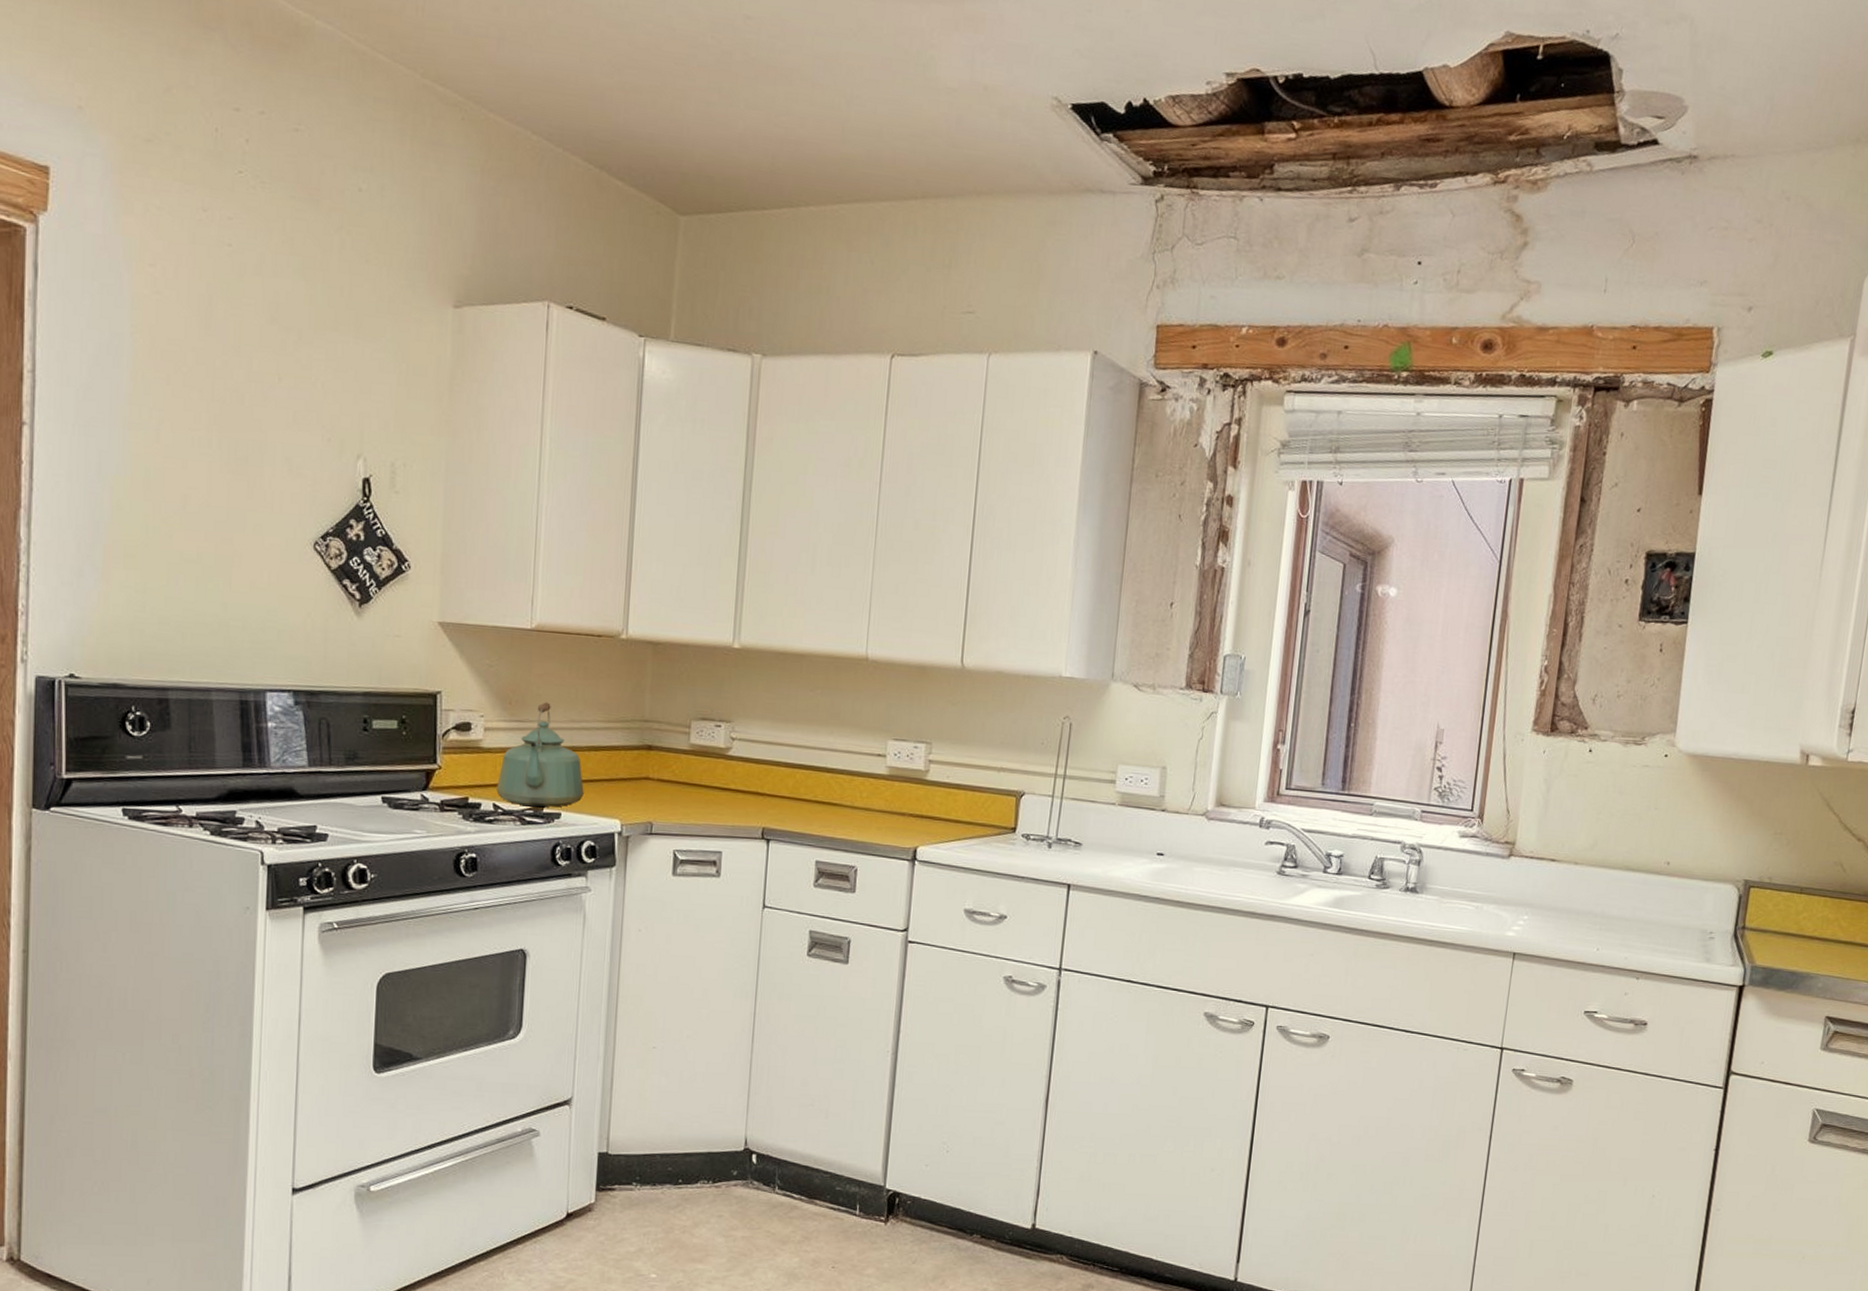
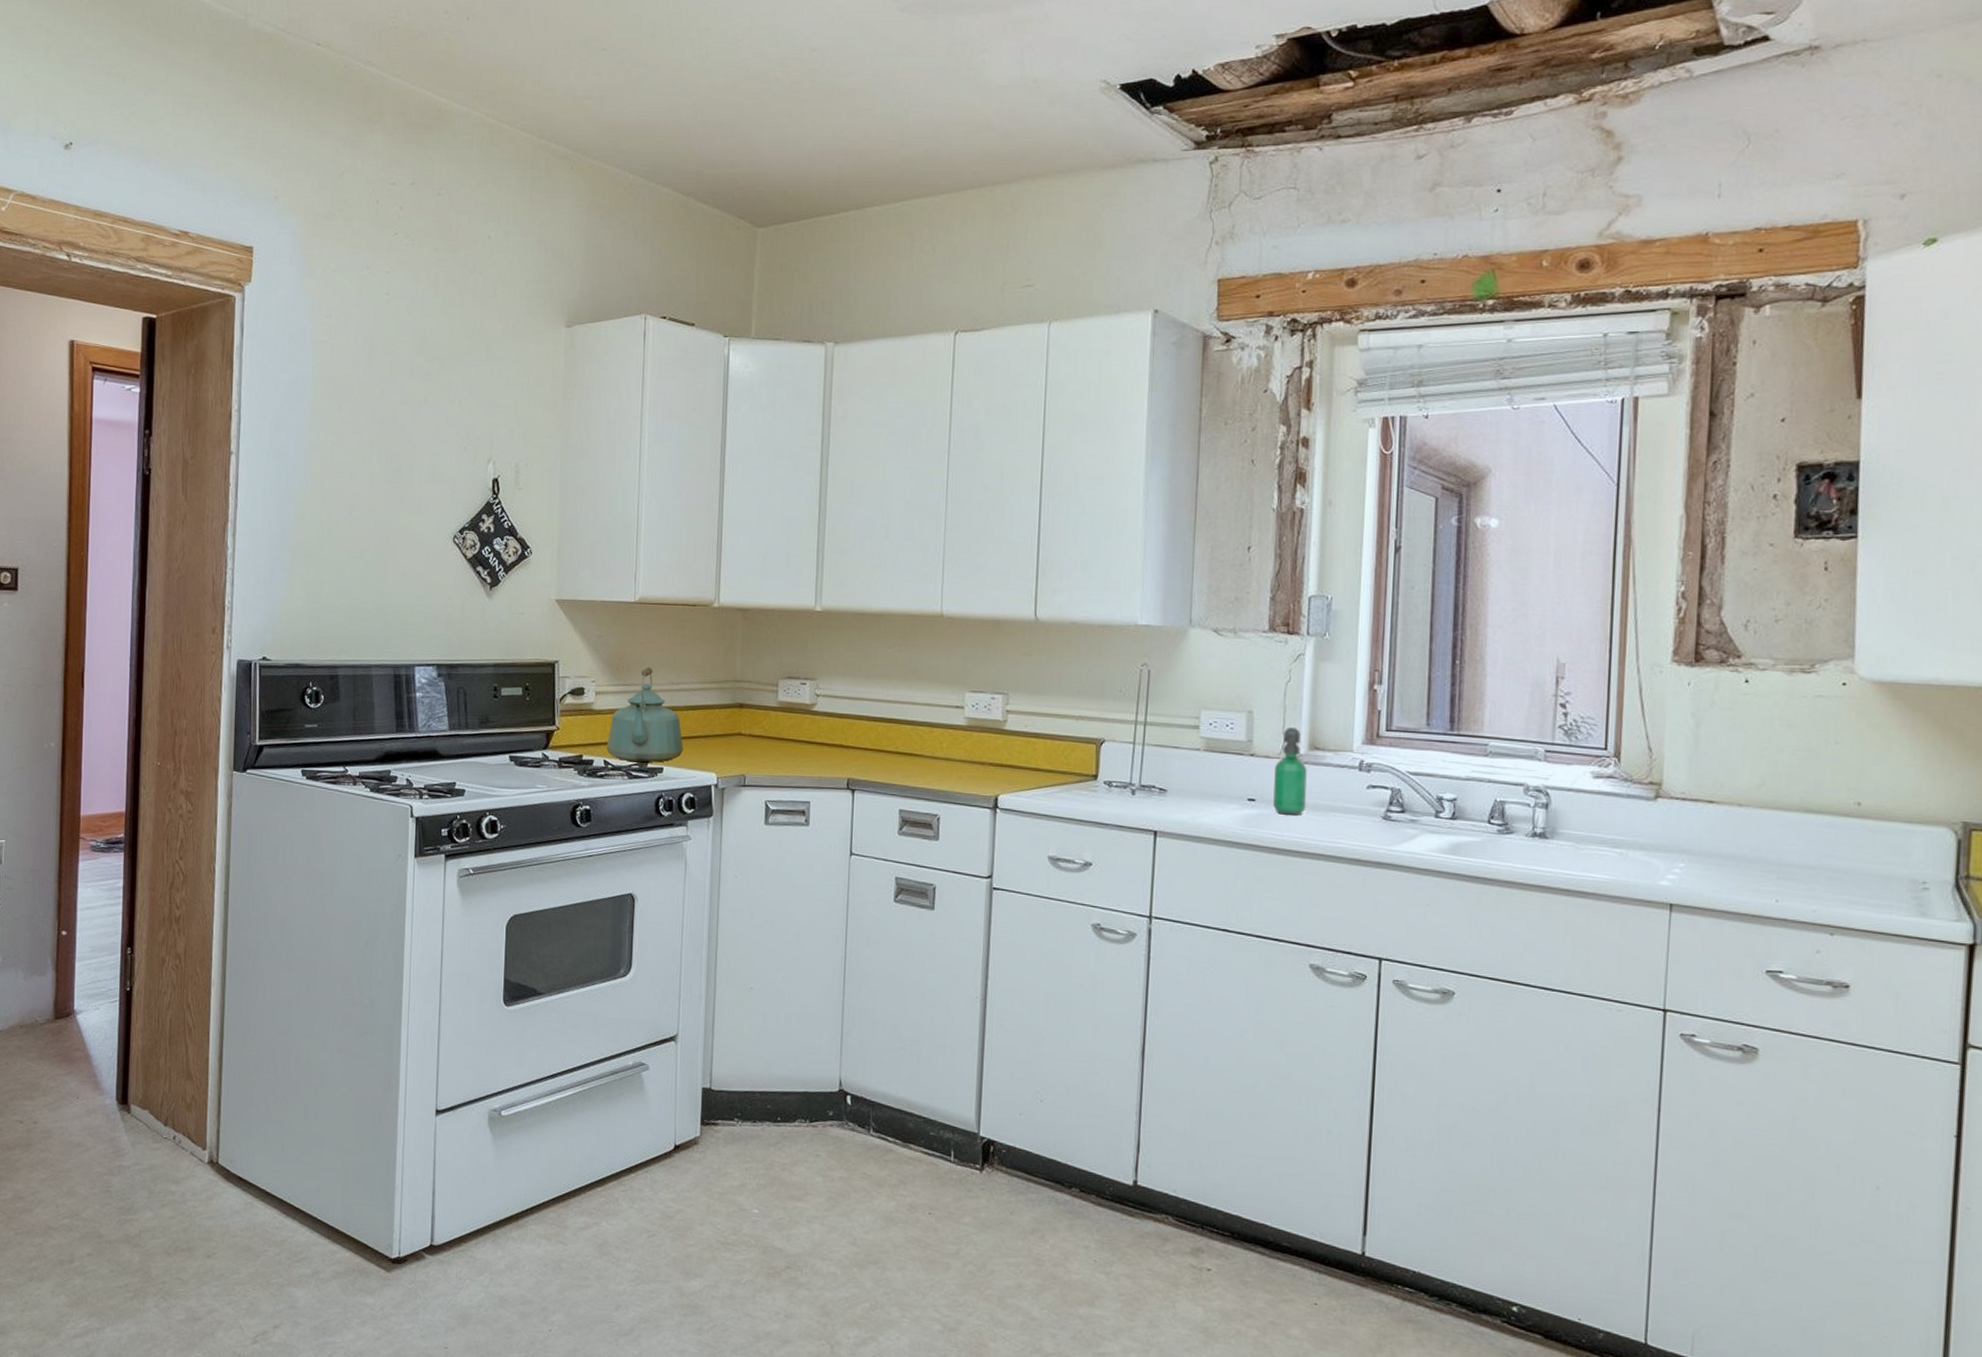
soap dispenser: none [1180,783,1213,870] -> present [1273,726,1308,815]

